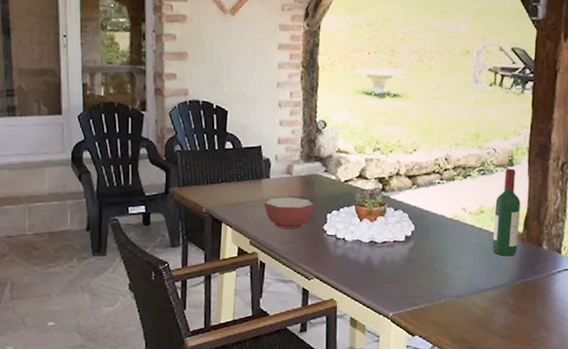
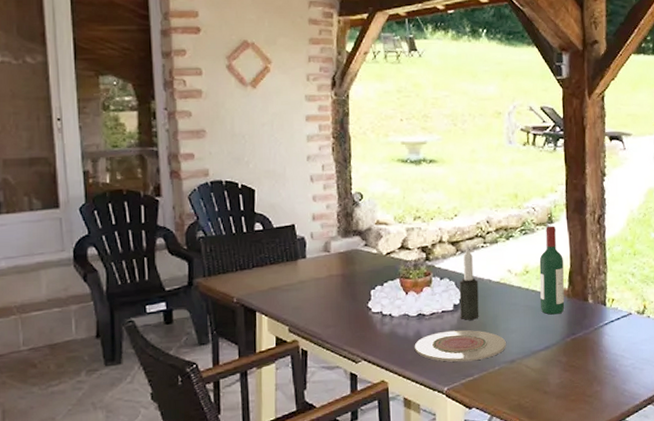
bowl: present [263,197,315,229] -> none [301,276,357,311]
plate: none [364,260,454,292] -> present [414,330,506,362]
candle: none [411,180,431,252] -> present [459,246,479,320]

